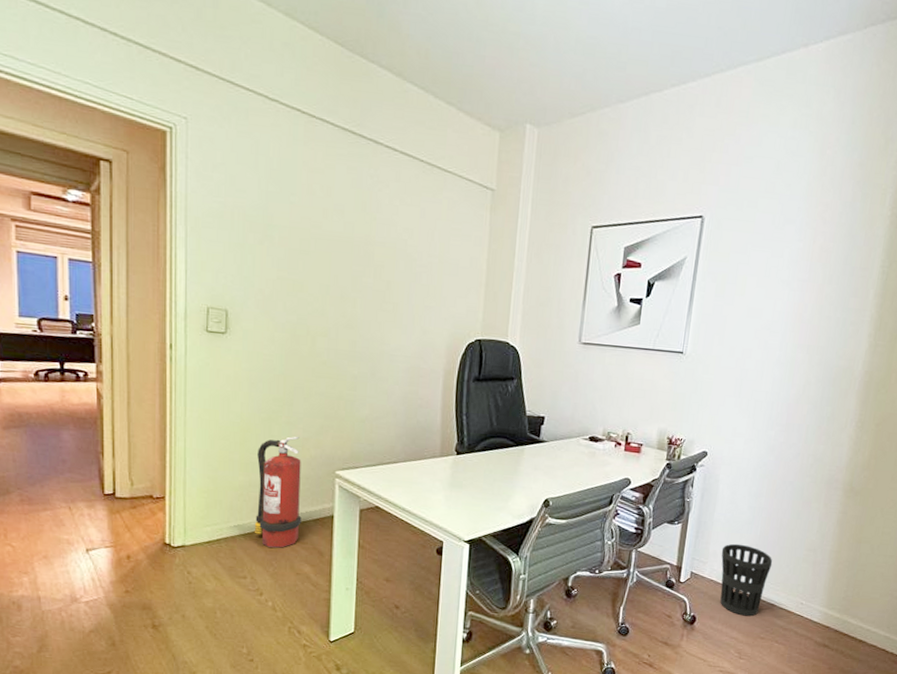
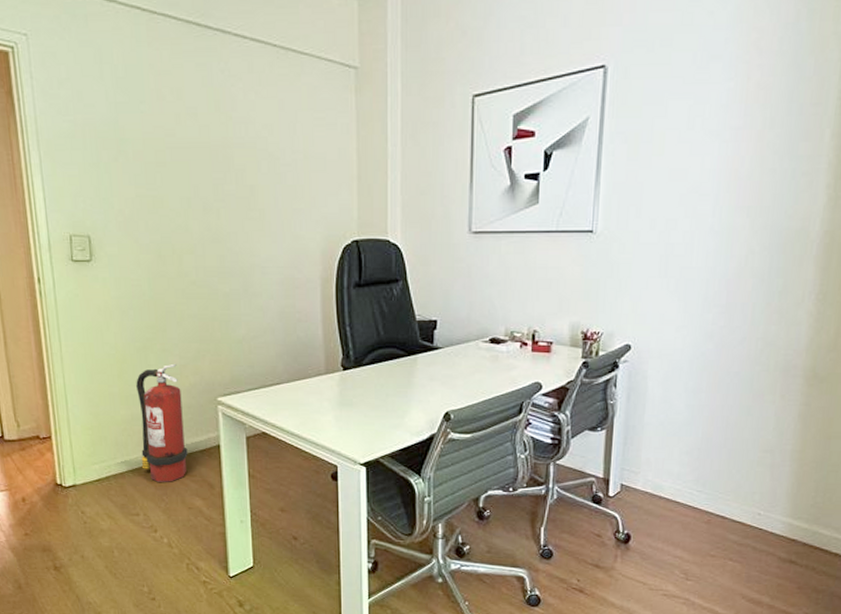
wastebasket: present [720,543,773,617] -> none [656,449,720,532]

